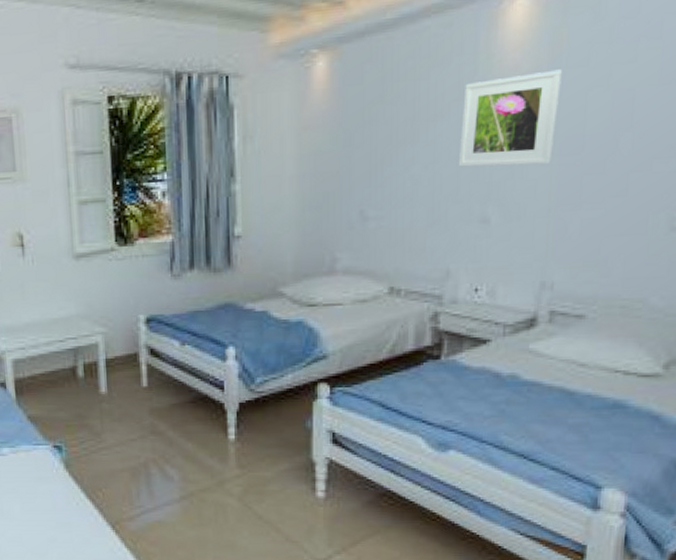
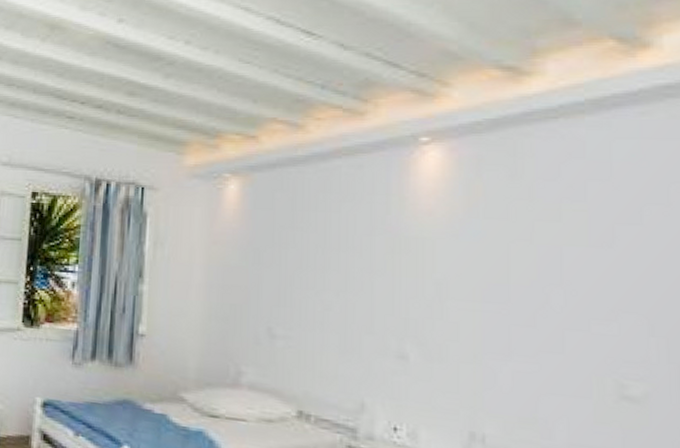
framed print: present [458,69,562,167] -> none [372,219,480,310]

